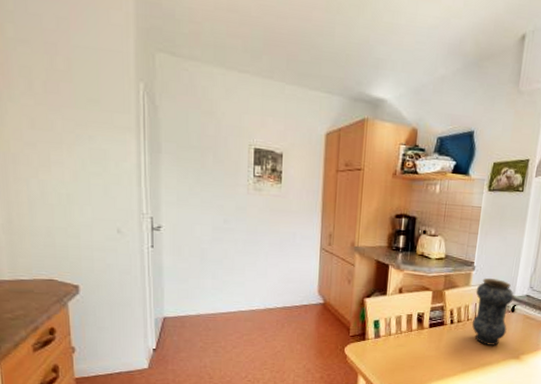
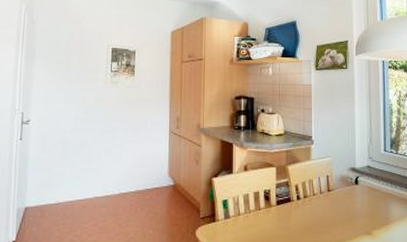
vase: present [472,278,514,346] -> none [317,152,355,221]

